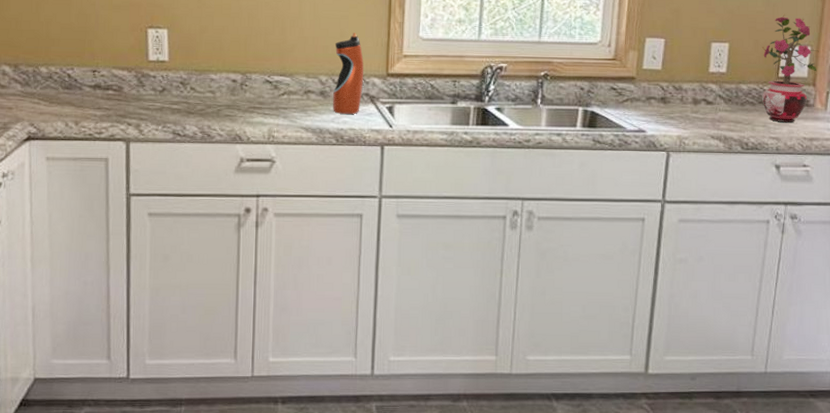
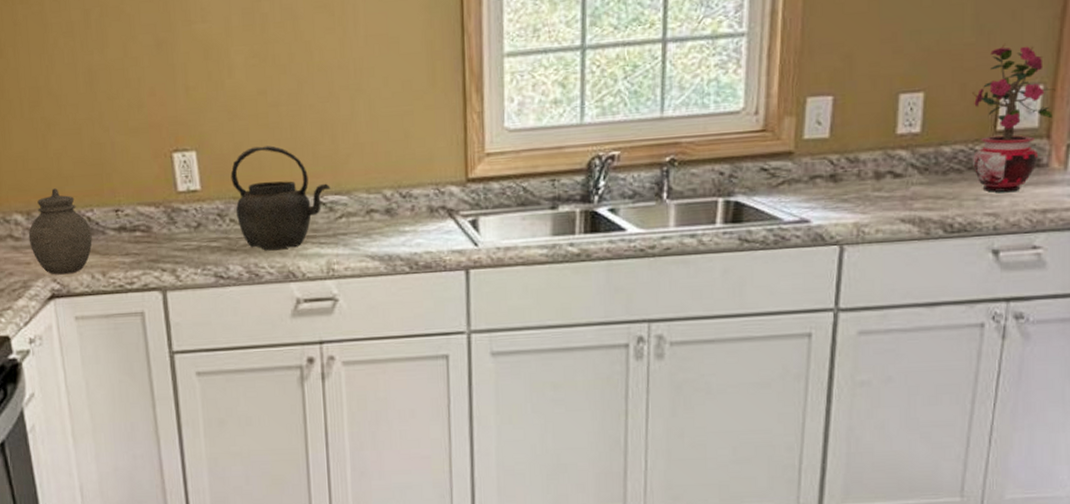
jar: none [13,47,70,121] -> present [28,188,92,275]
kettle: none [195,31,277,116] -> present [230,145,331,251]
water bottle: present [332,32,364,114] -> none [398,131,438,235]

